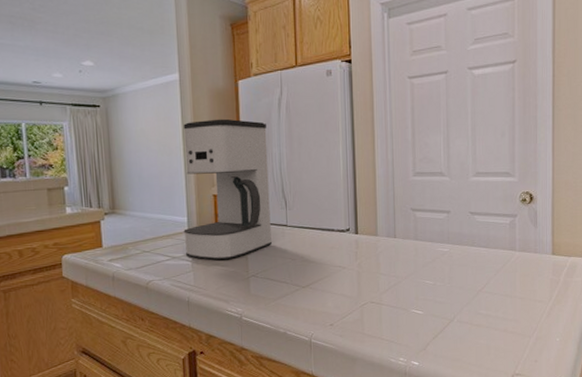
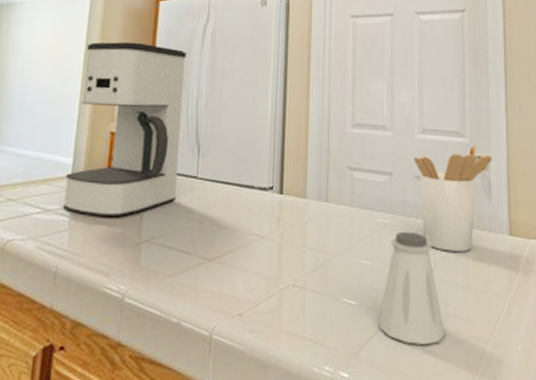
saltshaker: none [442,256,496,341] -> present [379,231,445,346]
utensil holder: none [469,182,539,270] -> present [415,145,493,251]

